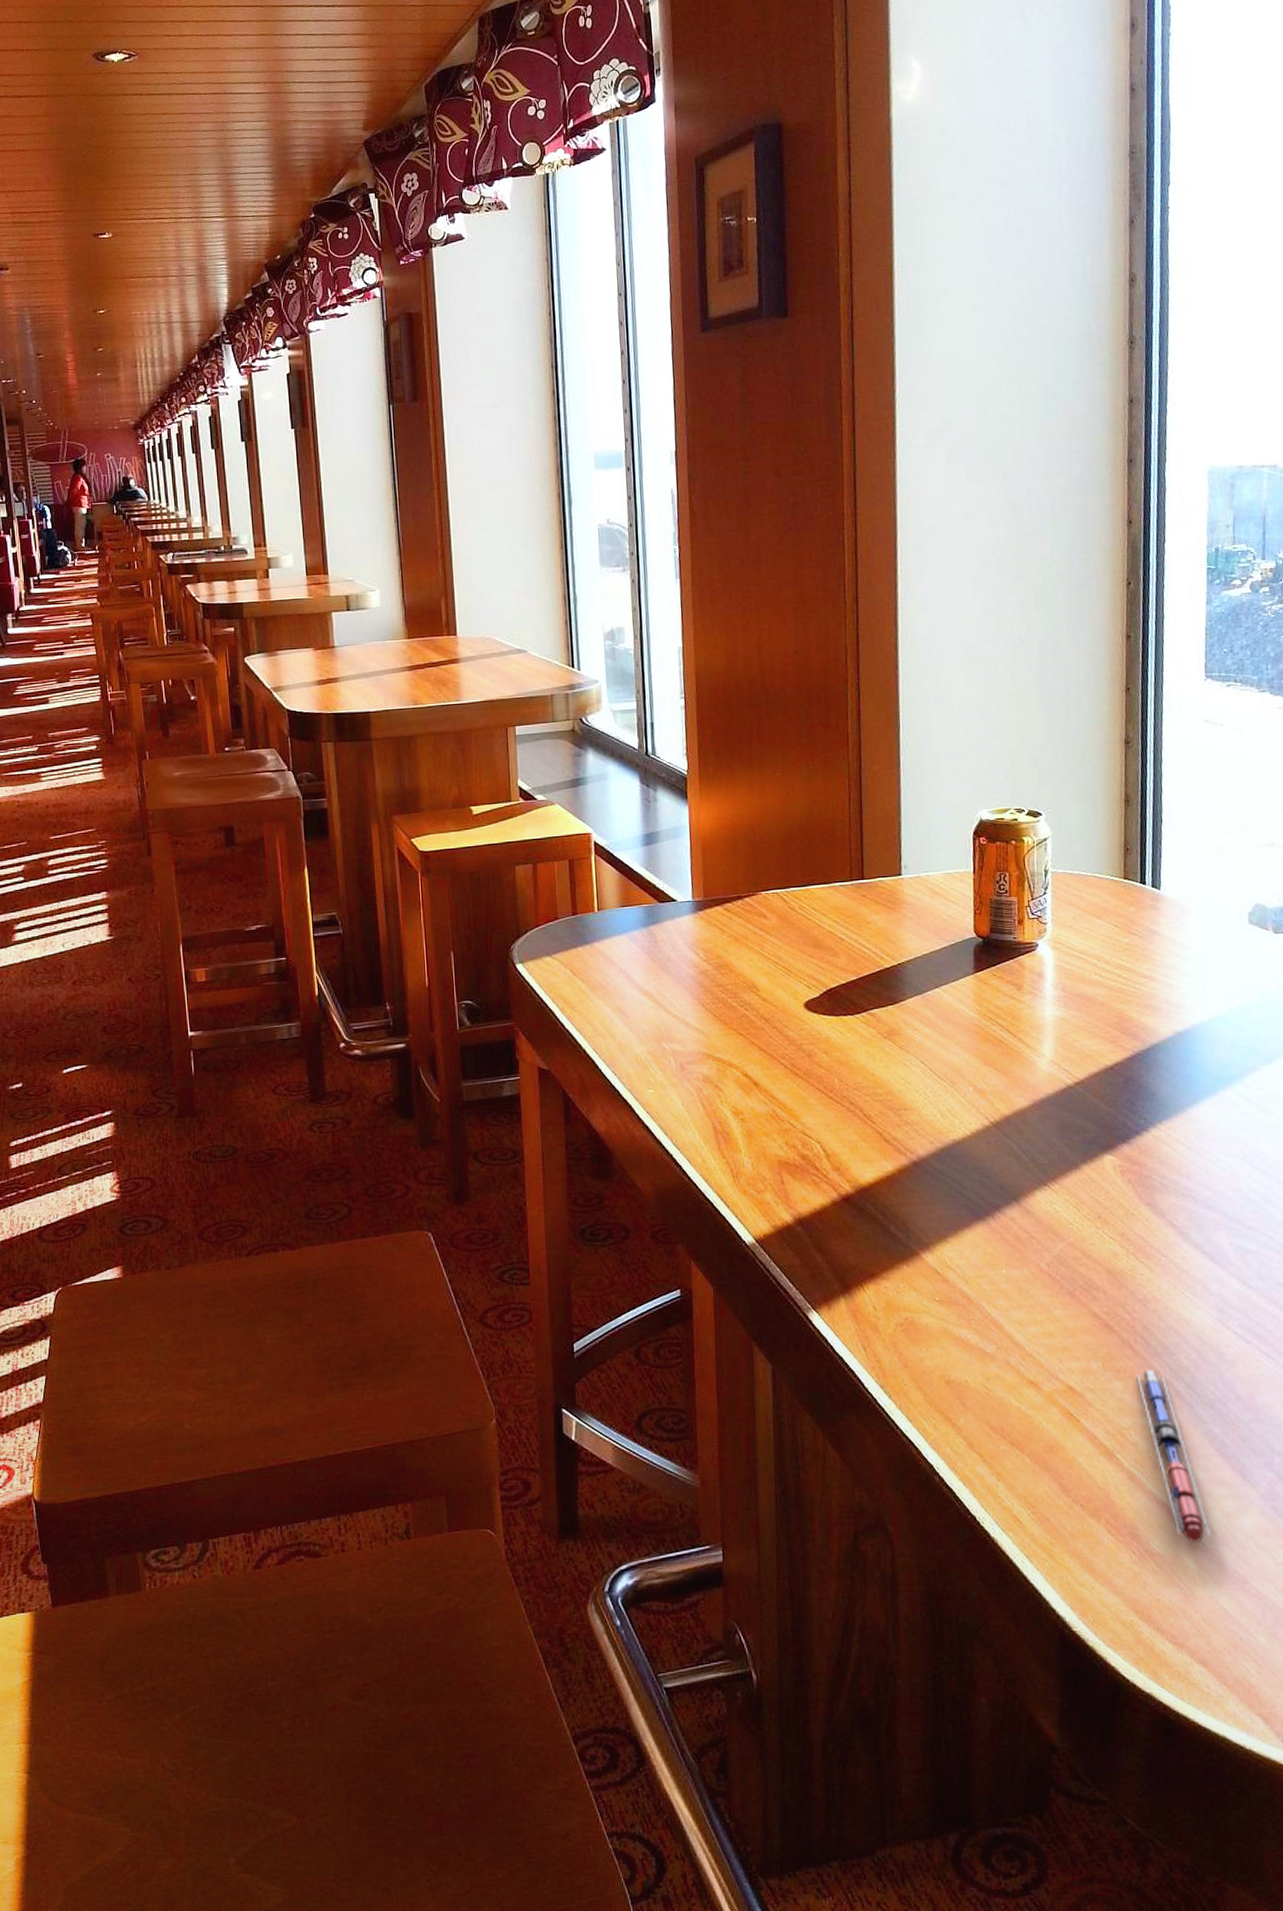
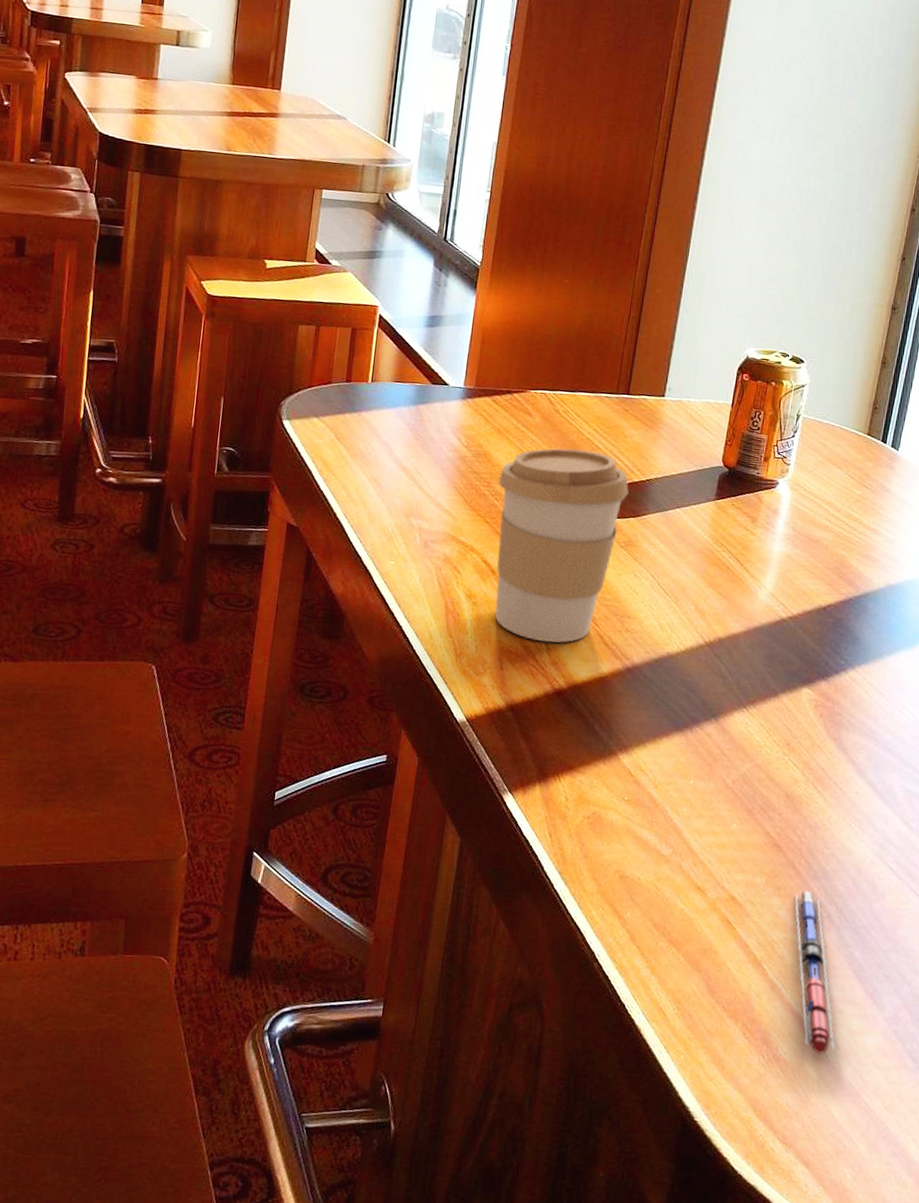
coffee cup: none [745,943,882,1149] -> present [494,448,629,643]

